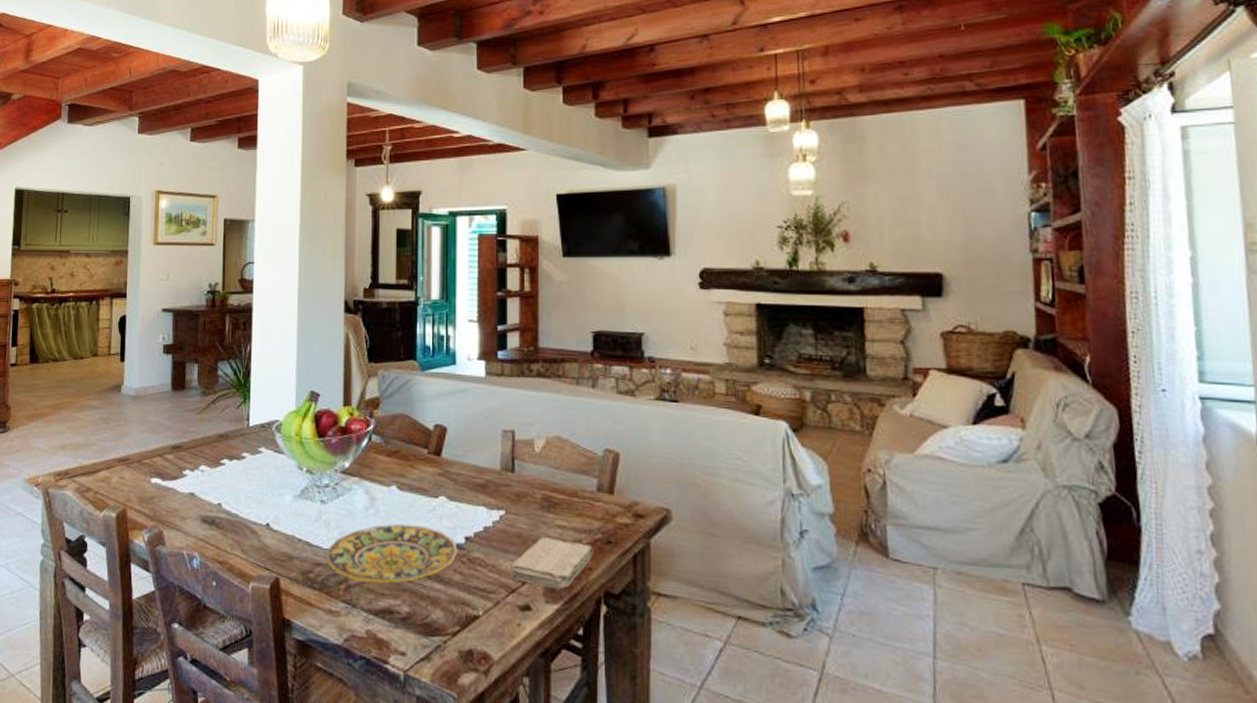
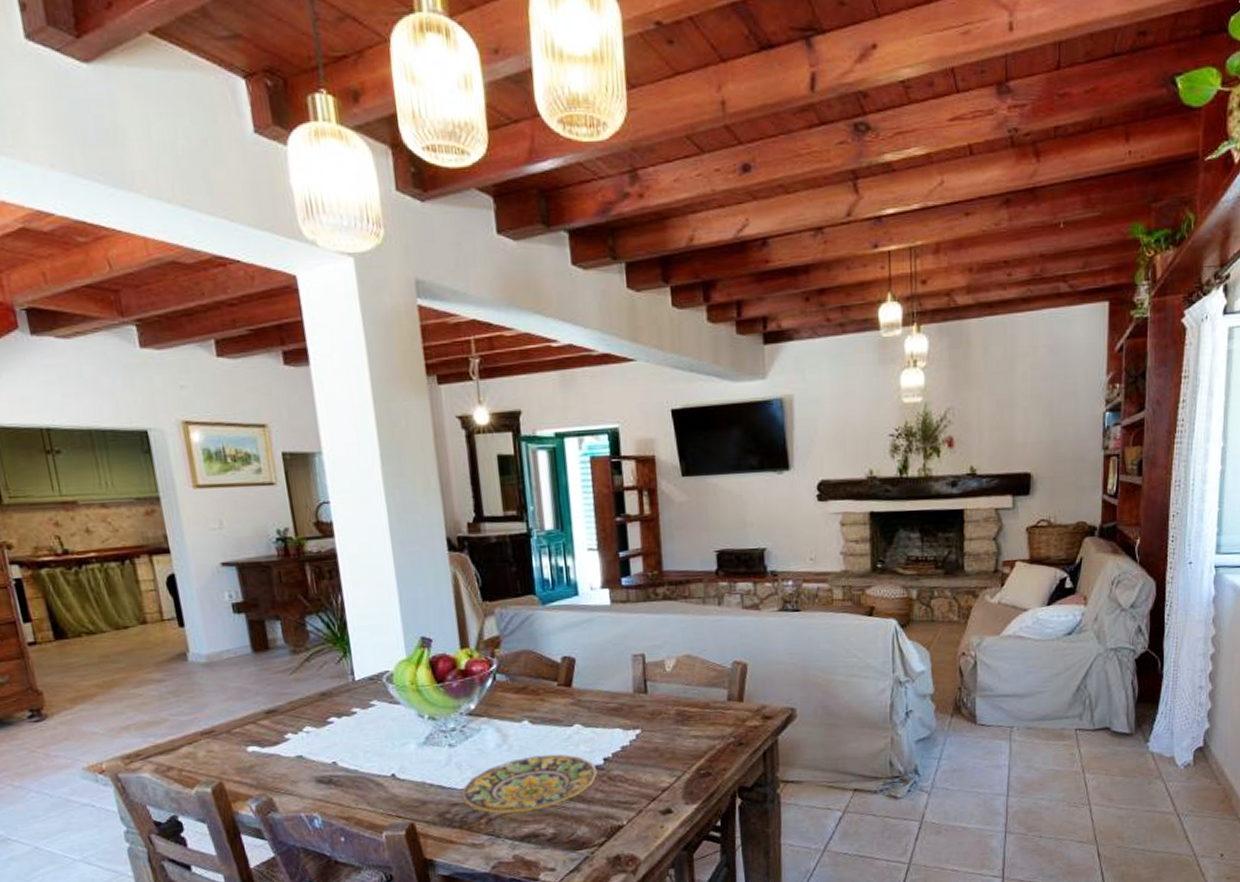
washcloth: present [510,537,594,590] -> none [649,747,727,791]

